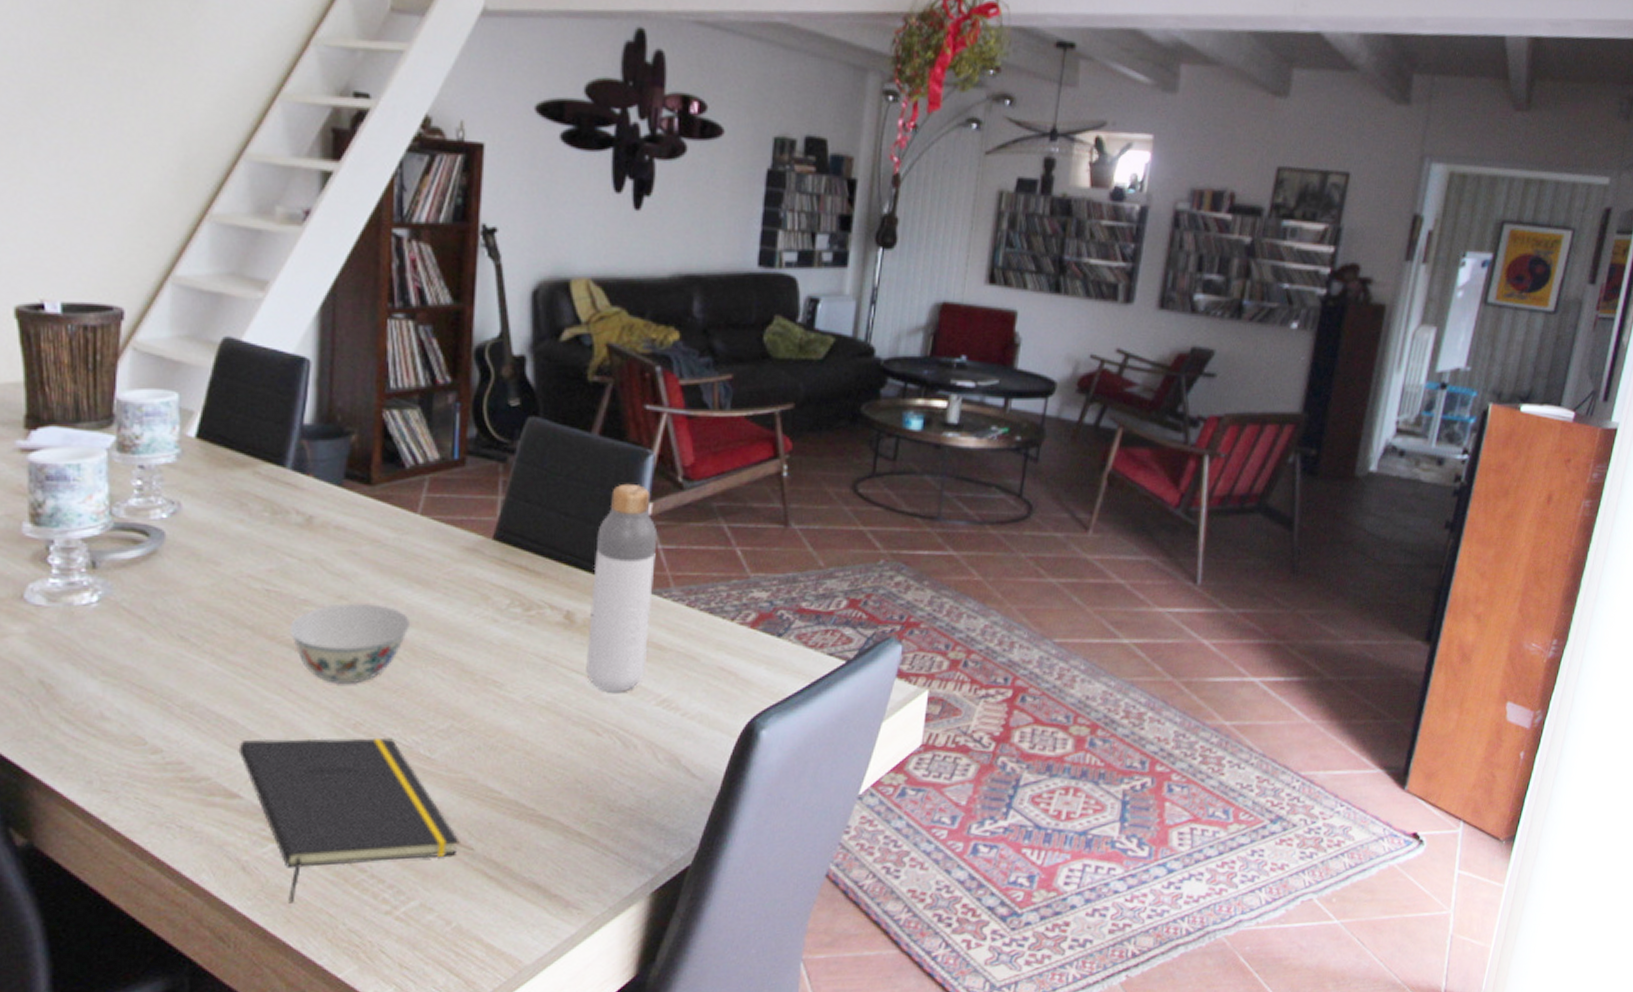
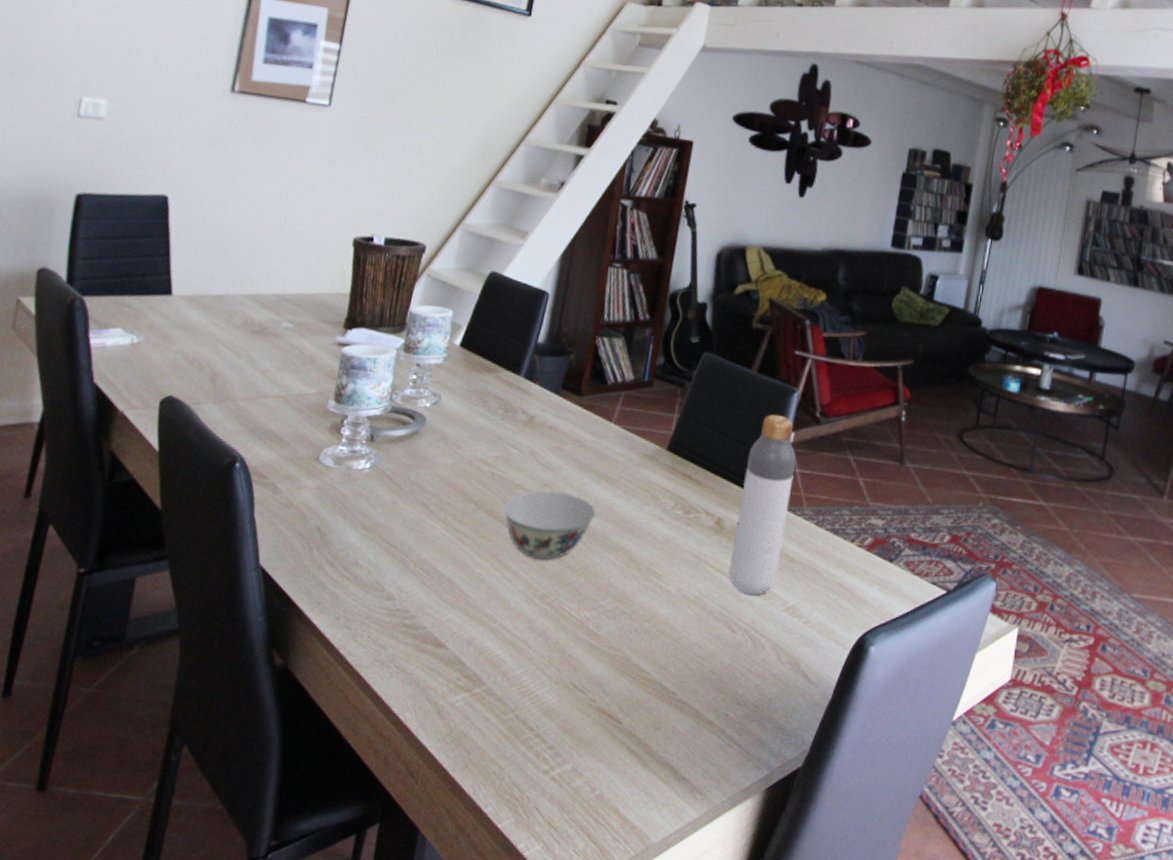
notepad: present [238,737,460,904] -> none [450,598,612,751]

